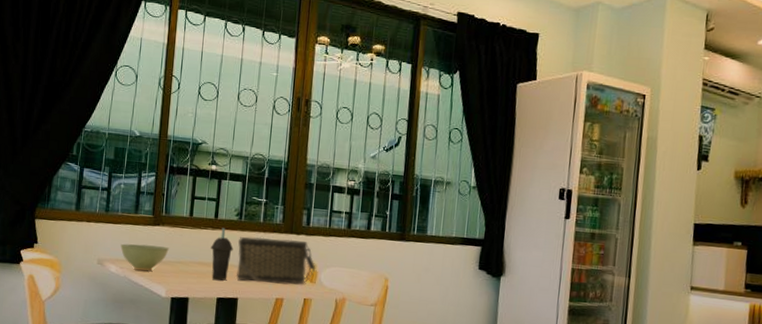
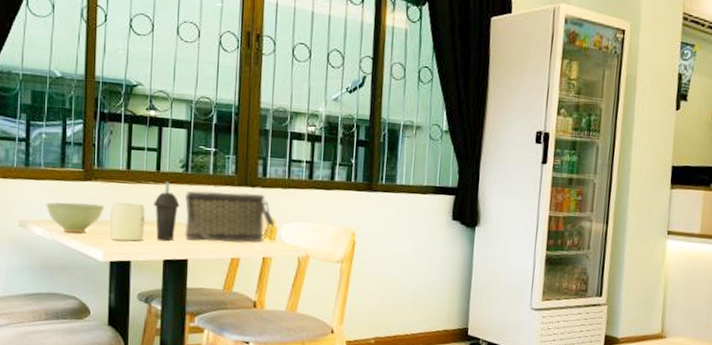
mug: none [172,245,204,280] -> present [110,202,145,242]

